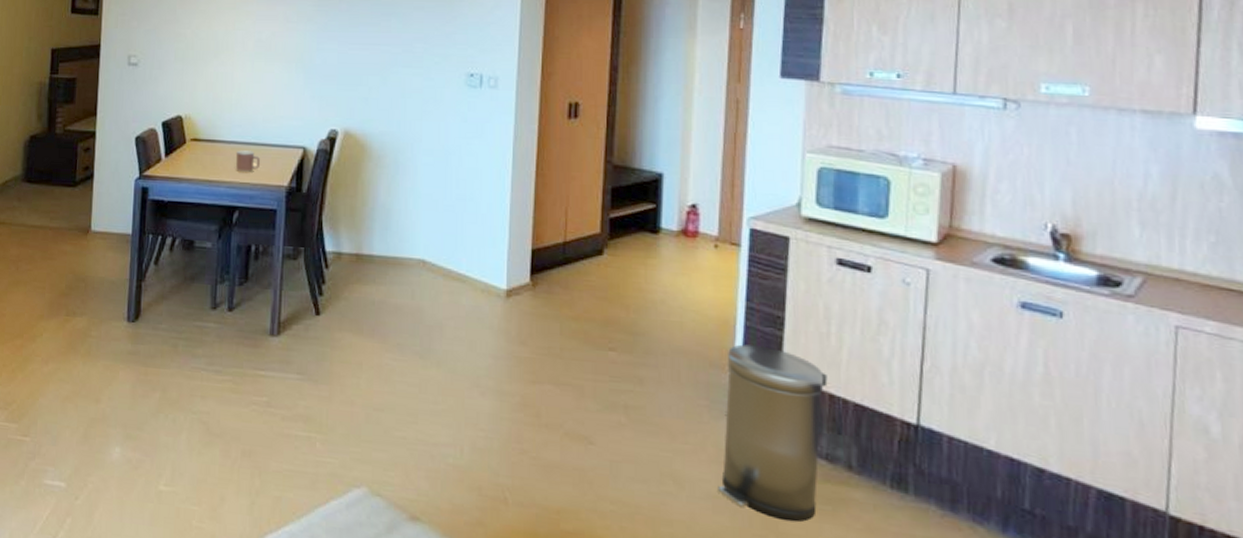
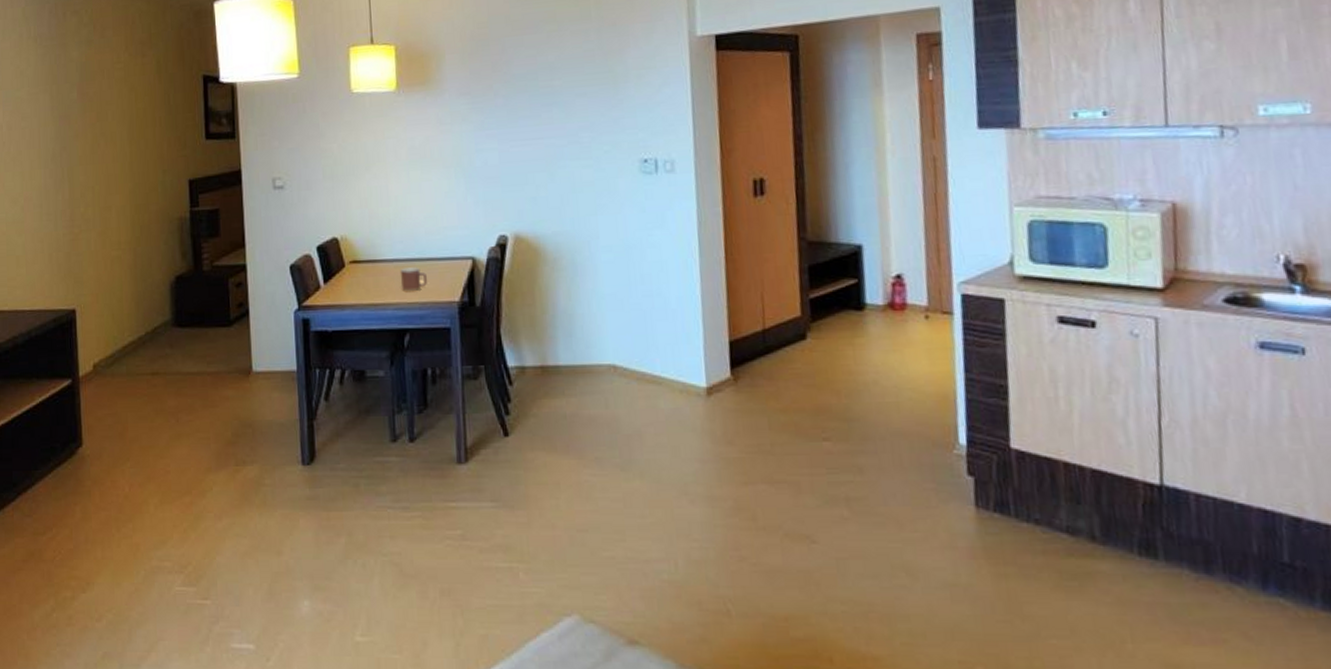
pedal bin: present [718,344,828,522] -> none [950,418,1062,603]

